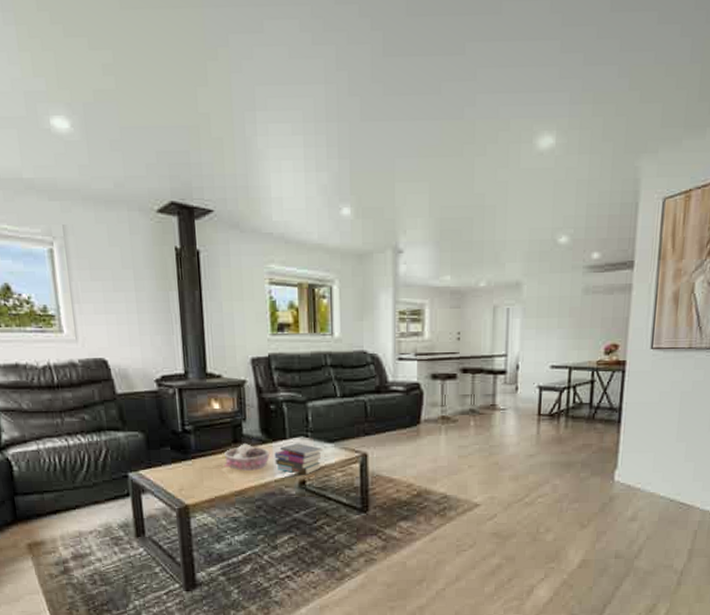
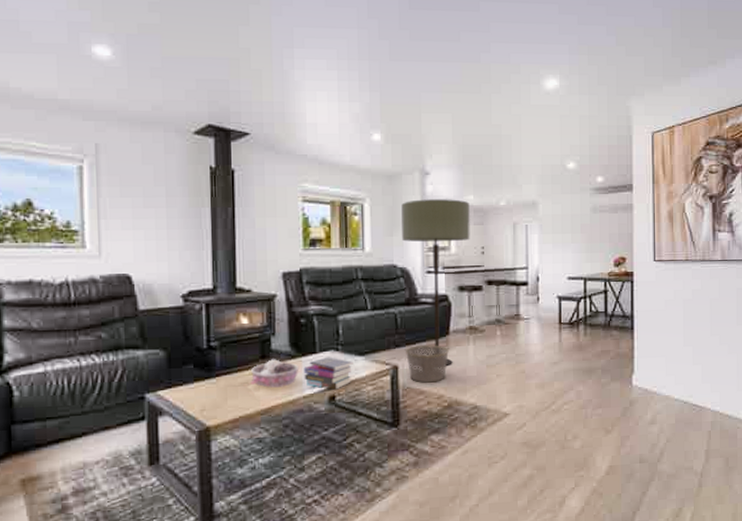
floor lamp: none [372,280,446,455] -> present [401,199,470,366]
basket: none [374,433,421,471] -> present [405,344,450,383]

